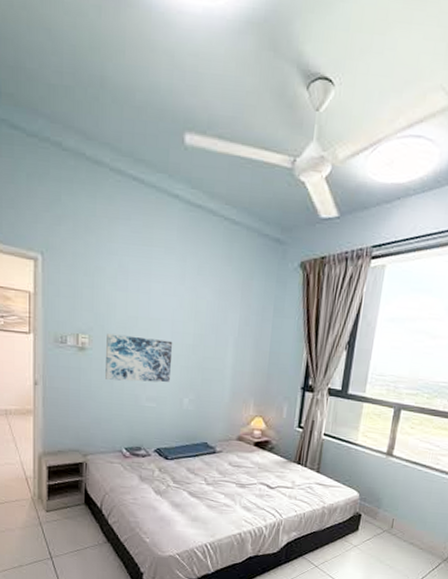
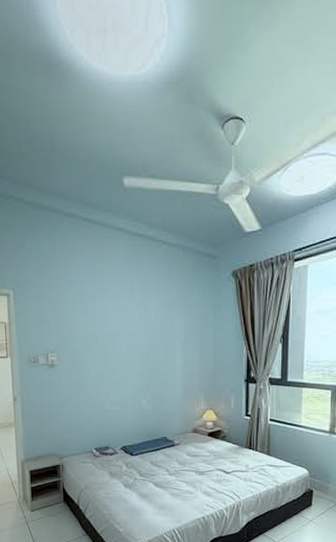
wall art: present [105,333,173,383] -> none [72,350,129,390]

